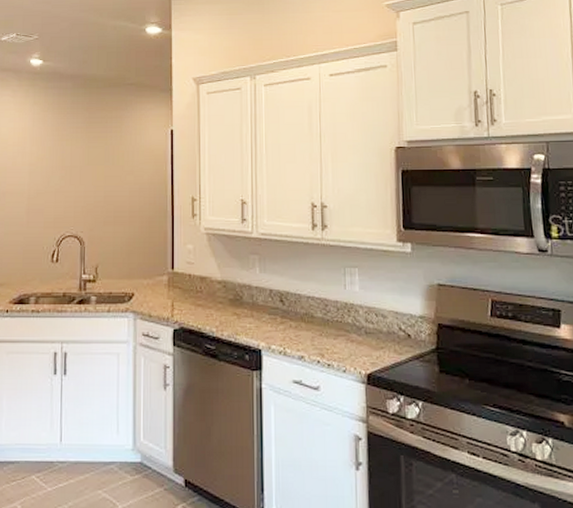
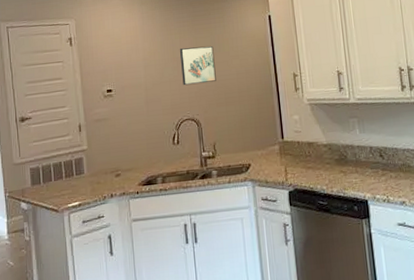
wall art: none [69,157,107,198] -> present [179,46,216,86]

